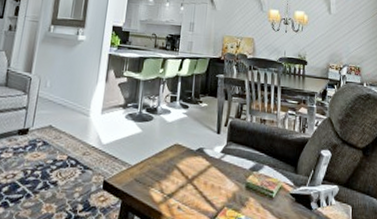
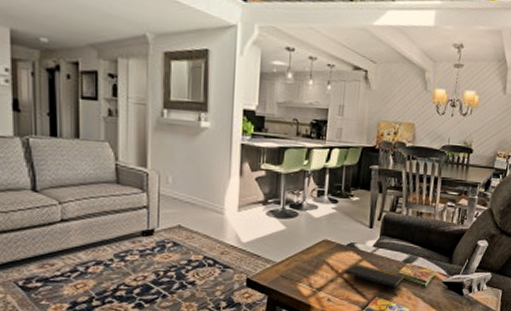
notepad: none [194,170,251,206] -> present [345,264,404,295]

